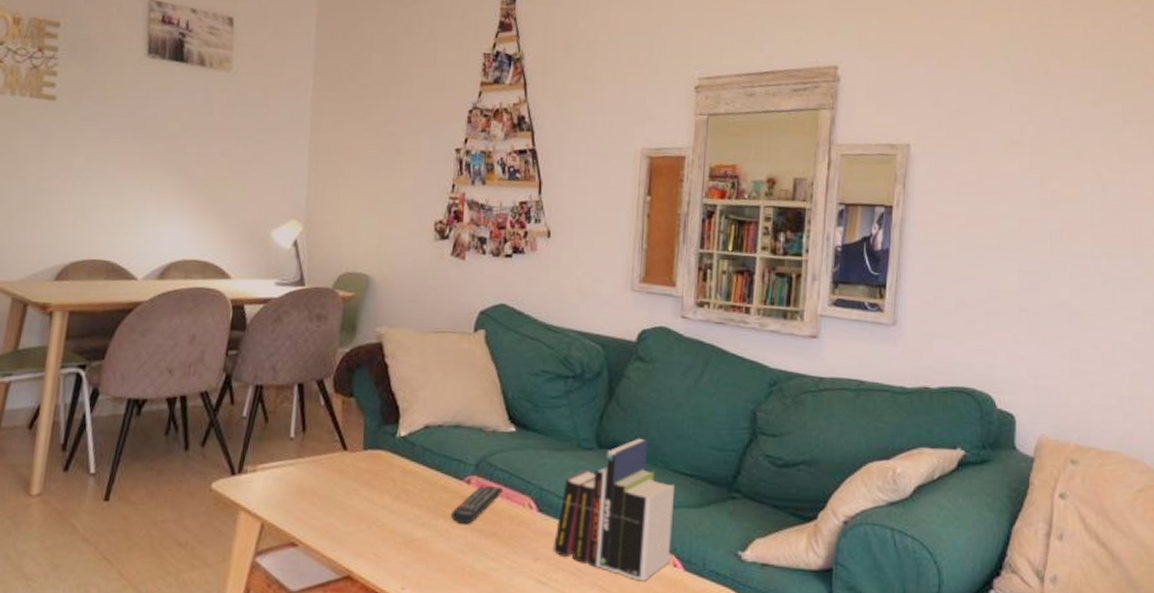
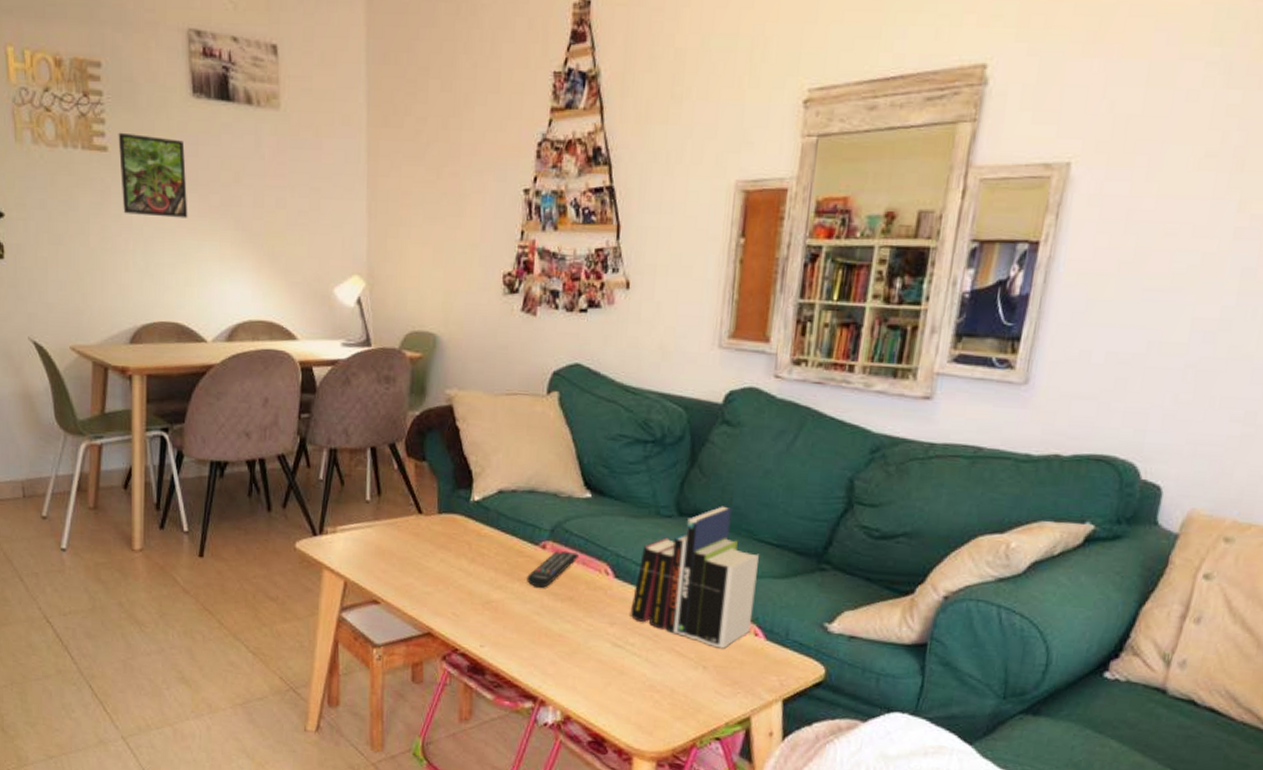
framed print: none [65,84,135,163] -> present [118,132,188,218]

